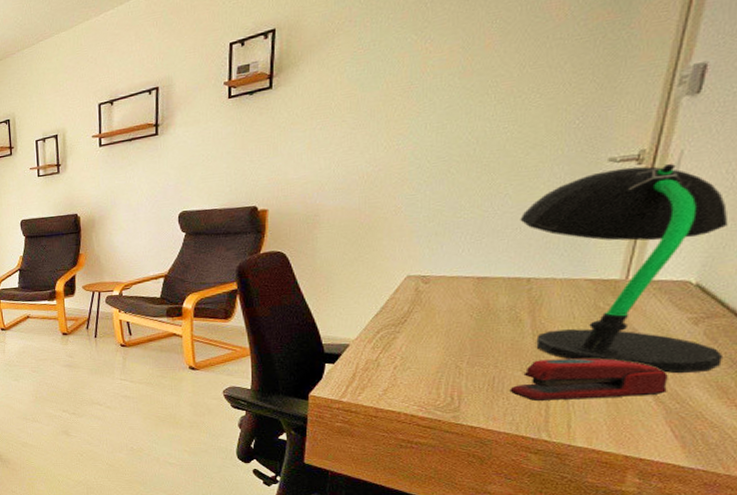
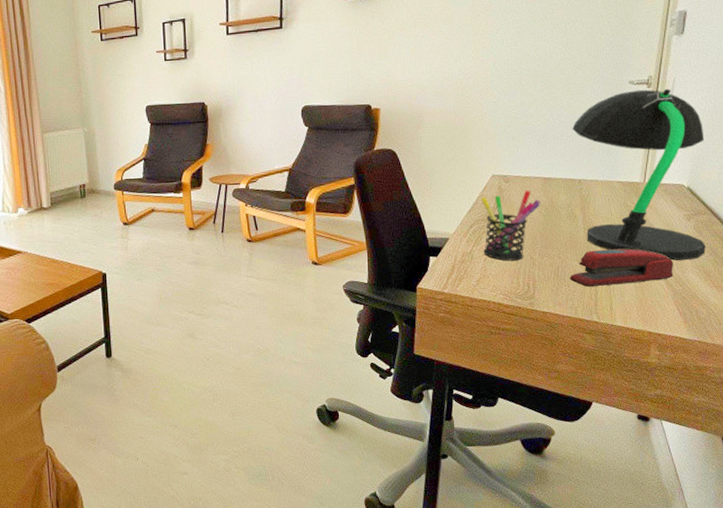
pen holder: none [392,291,472,370] -> present [481,190,541,261]

